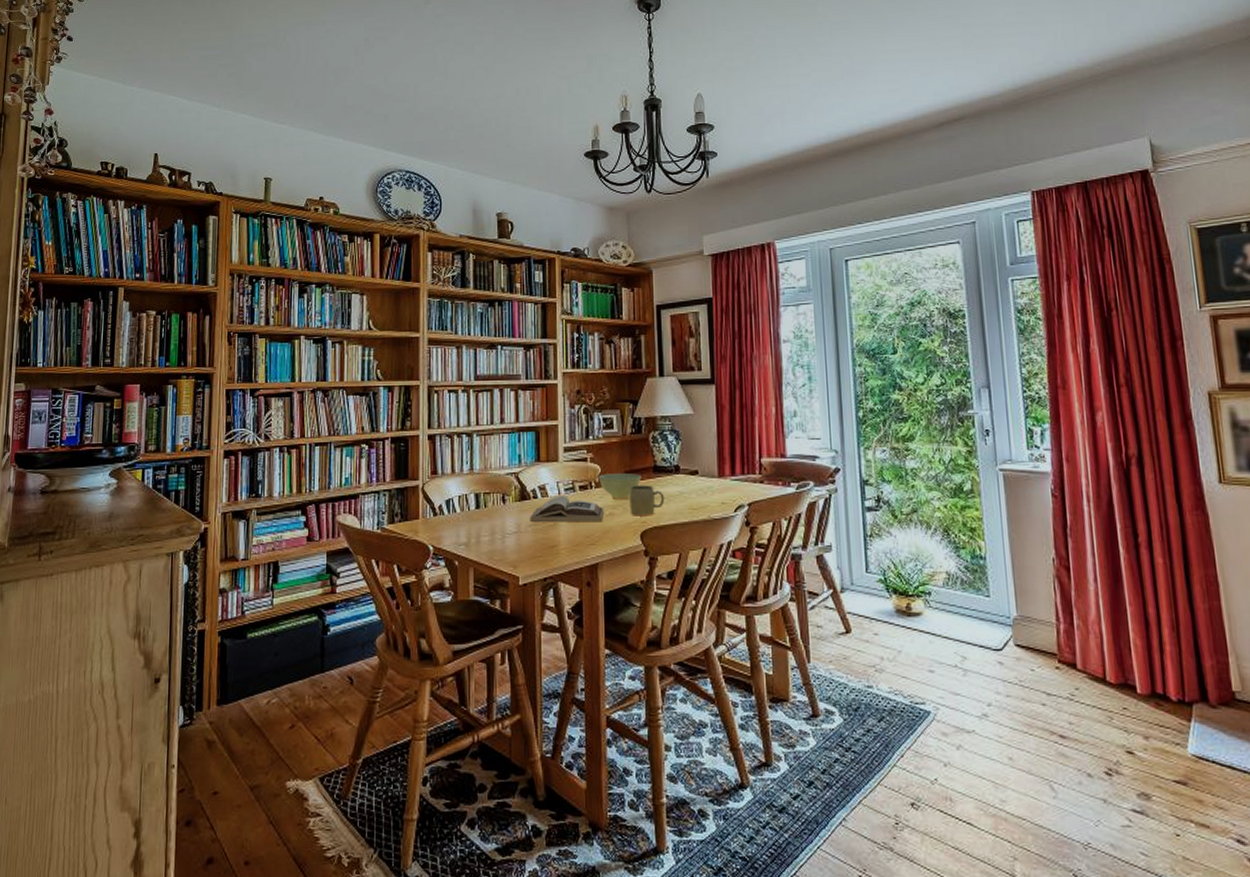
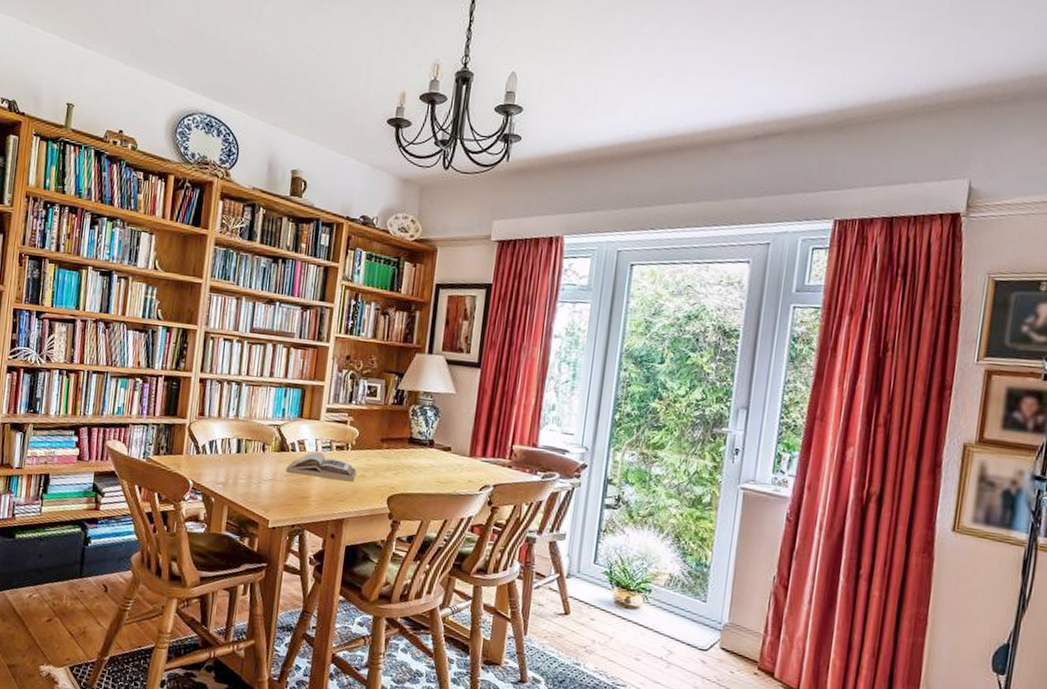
bowl: present [598,474,641,501] -> none [355,438,397,465]
mug: present [629,485,665,516] -> none [380,452,416,483]

